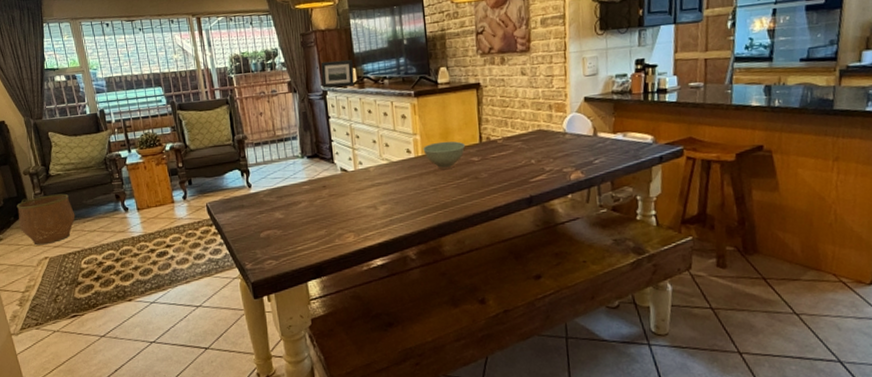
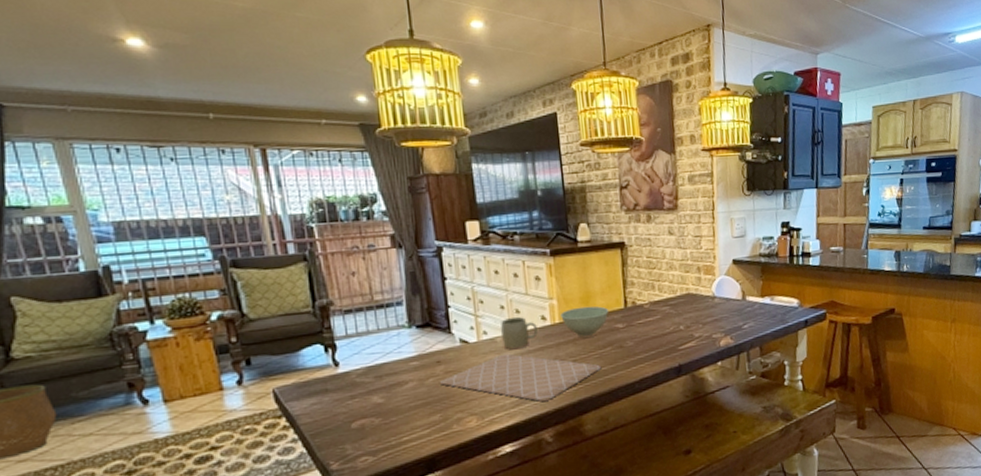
picture frame: present [320,60,355,88] -> none [434,211,478,244]
placemat: none [326,181,459,224] -> present [440,353,602,402]
mug: none [372,149,404,178] -> present [500,316,538,350]

